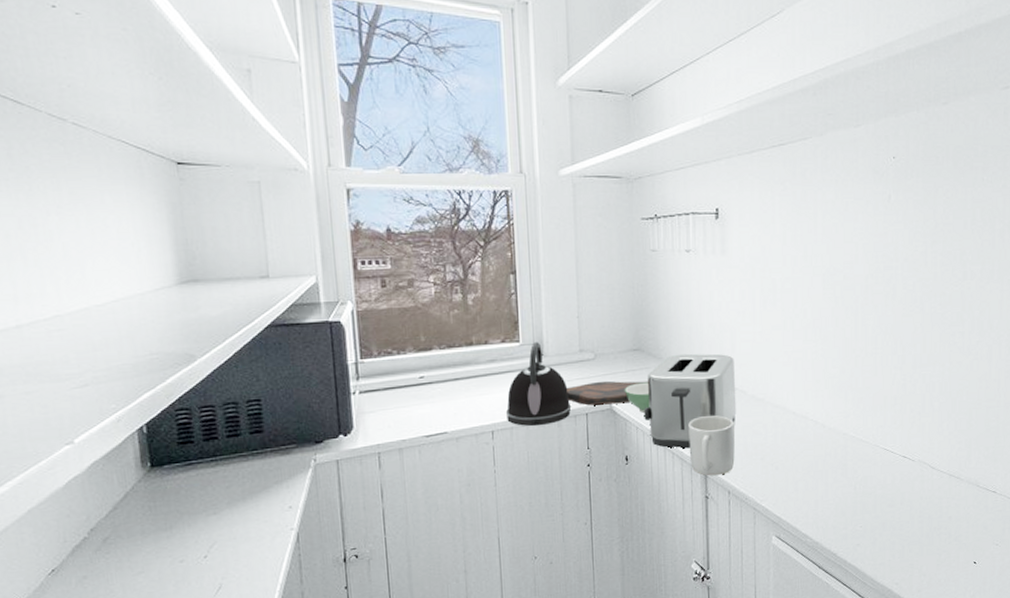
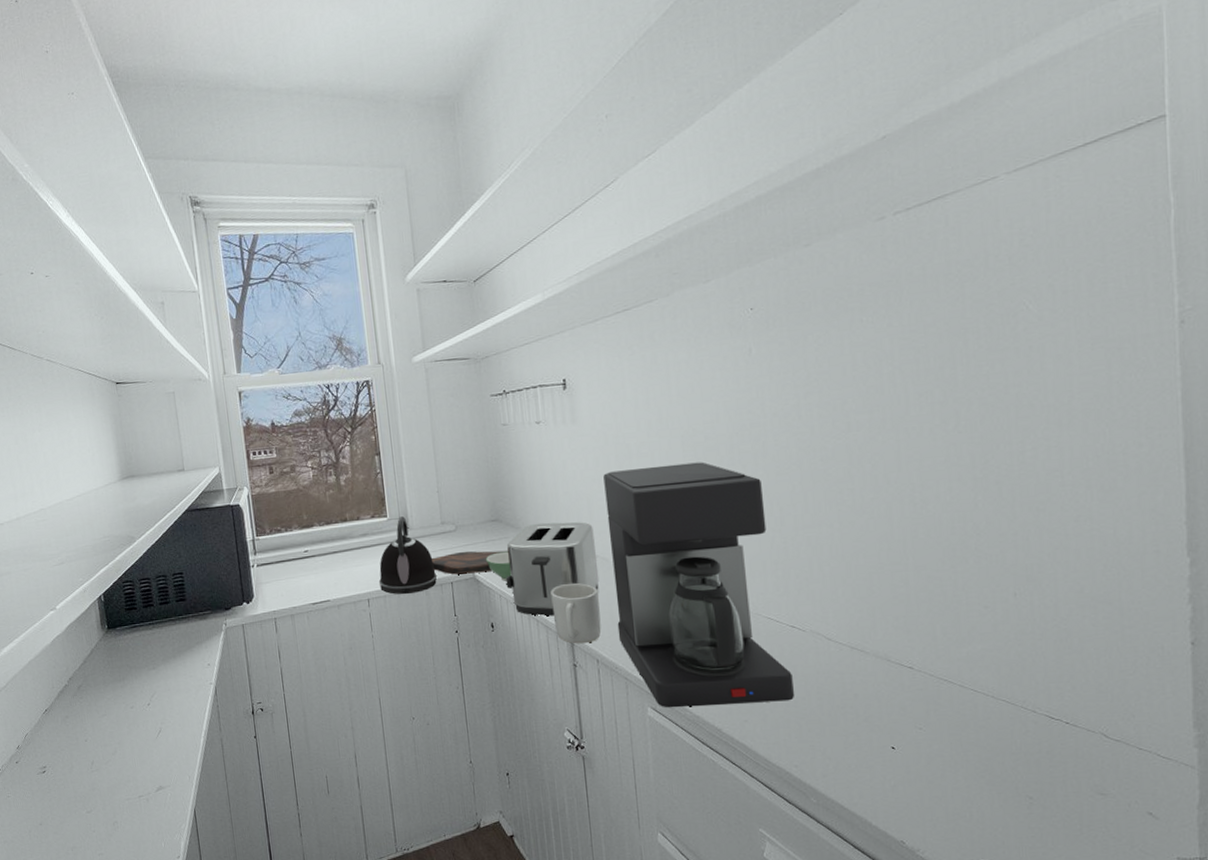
coffee maker: none [748,300,900,536] -> present [603,462,794,708]

